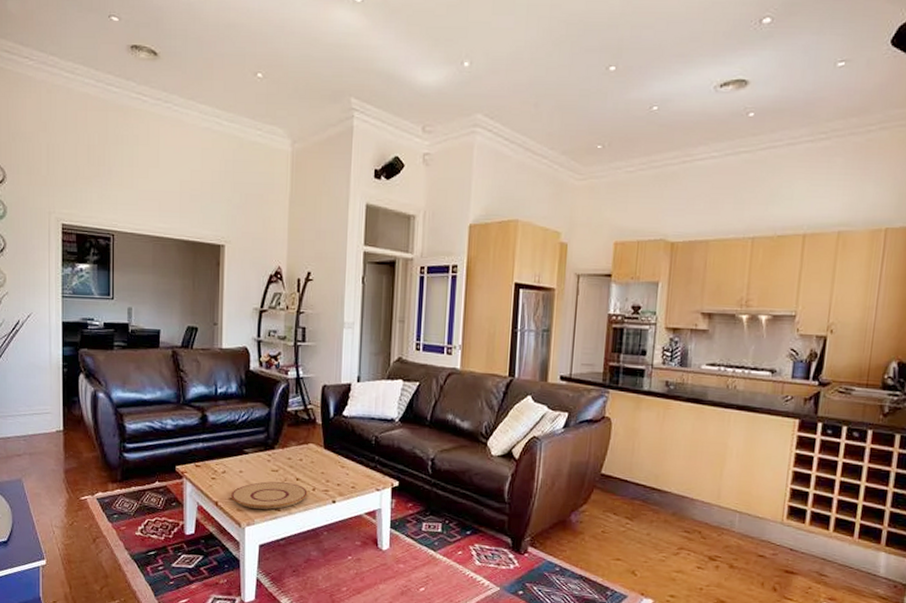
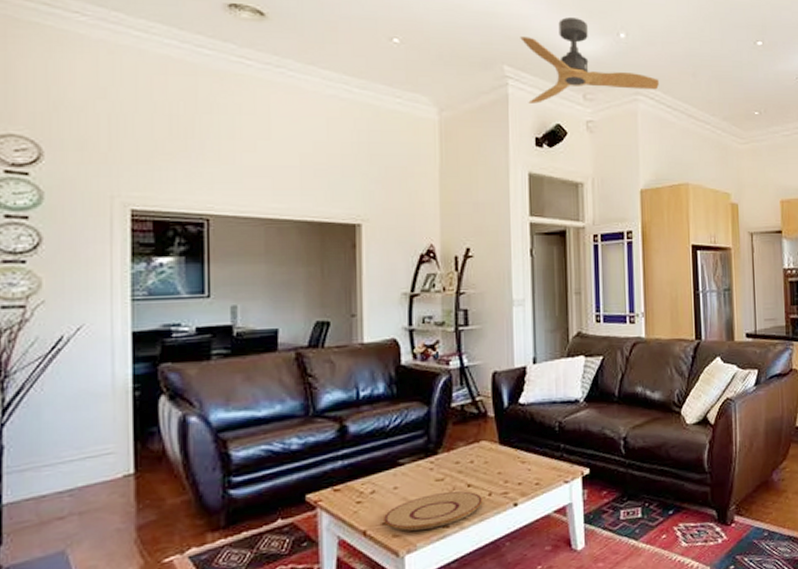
ceiling fan: none [368,47,499,136] -> present [520,17,659,104]

